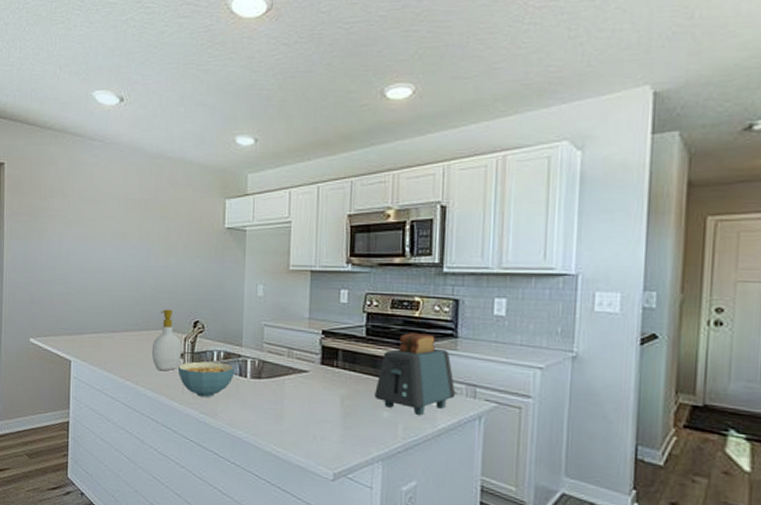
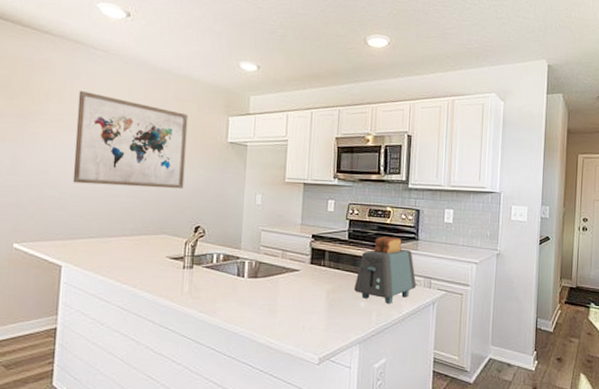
wall art: none [77,184,184,282] -> present [72,90,189,189]
soap bottle: present [151,309,182,371] -> none [151,215,182,274]
cereal bowl: present [177,361,235,397] -> none [177,263,233,297]

